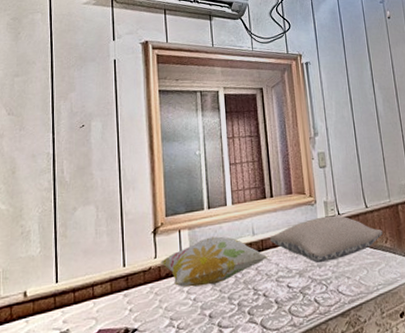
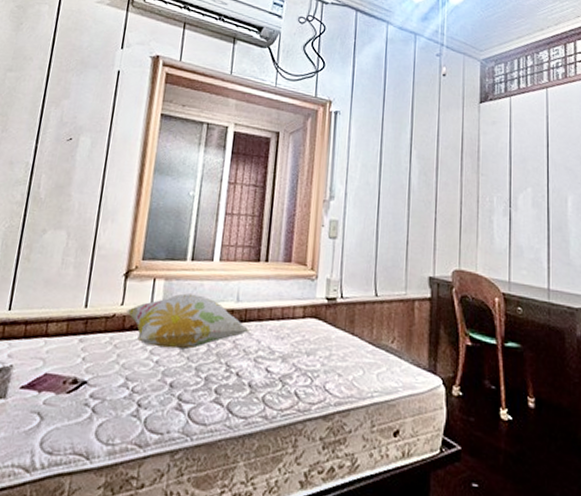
pillow: present [270,215,383,264] -> none [256,296,390,351]

